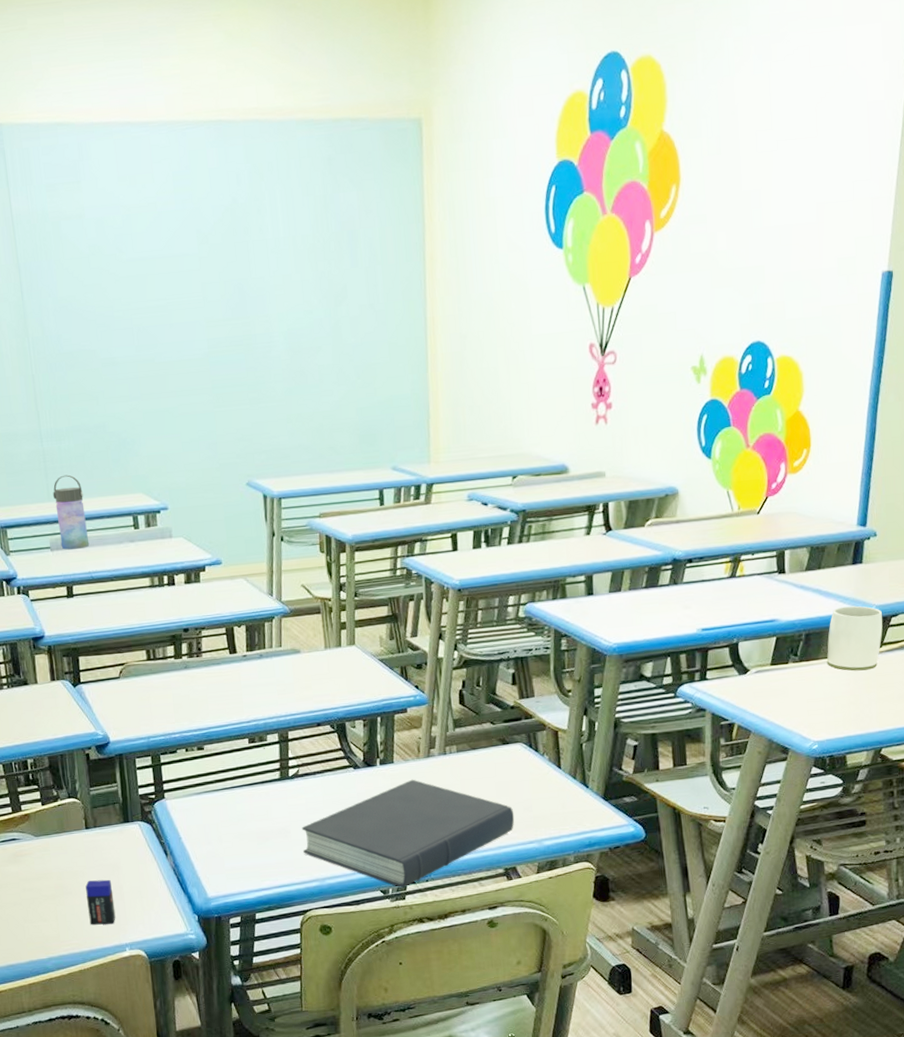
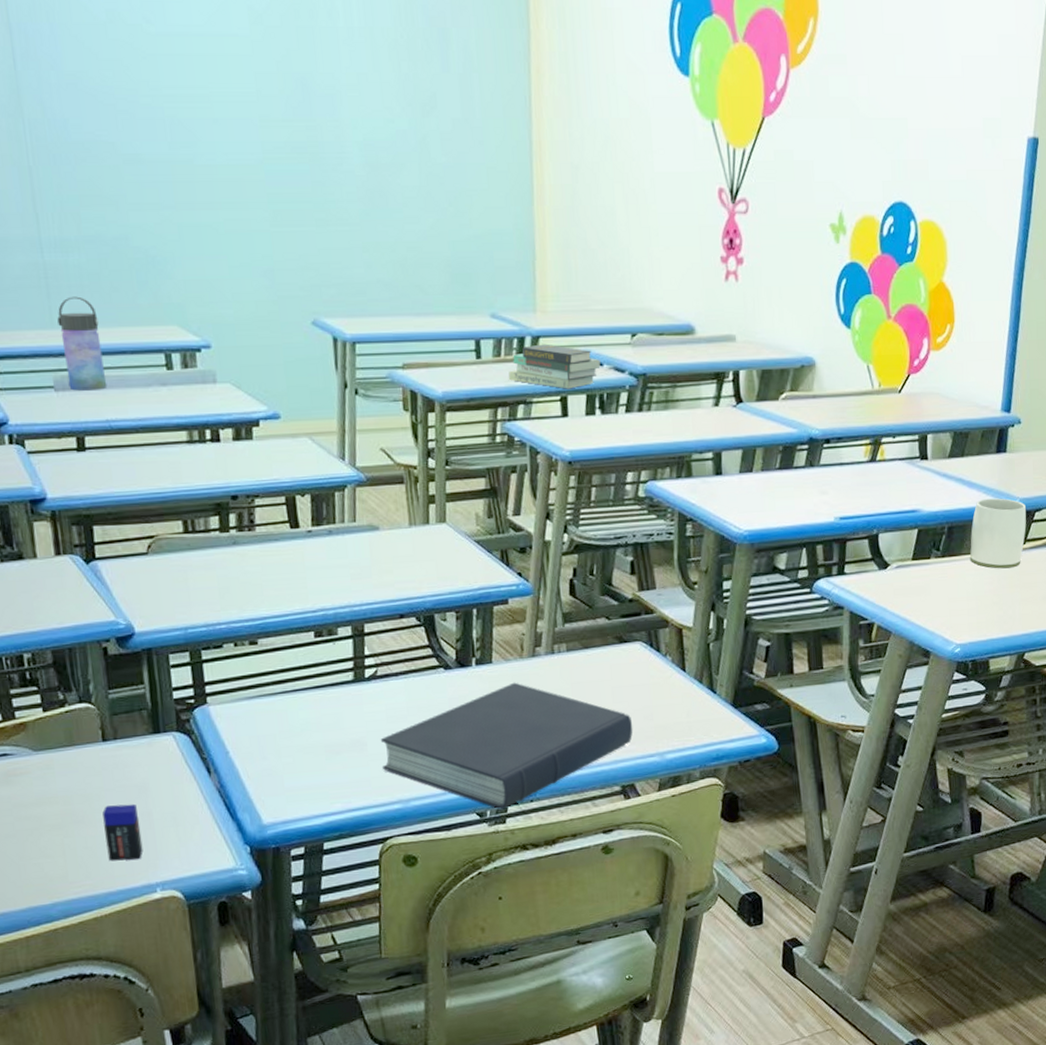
books: none [407,489,486,527] -> present [509,344,601,389]

